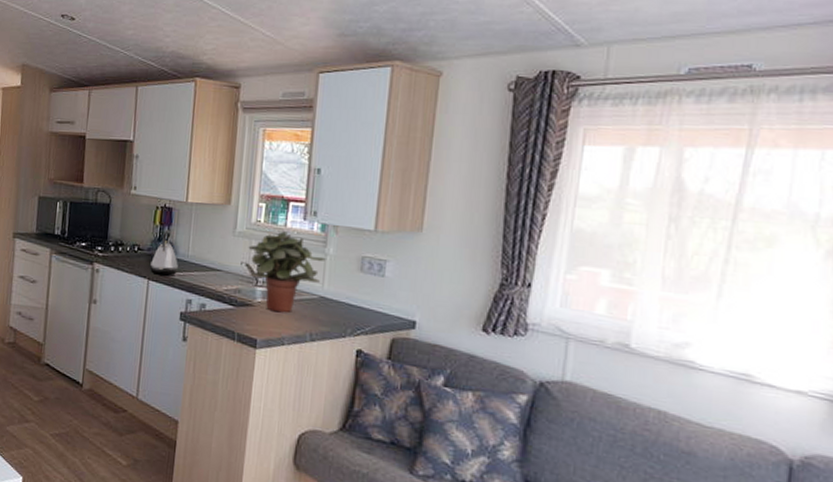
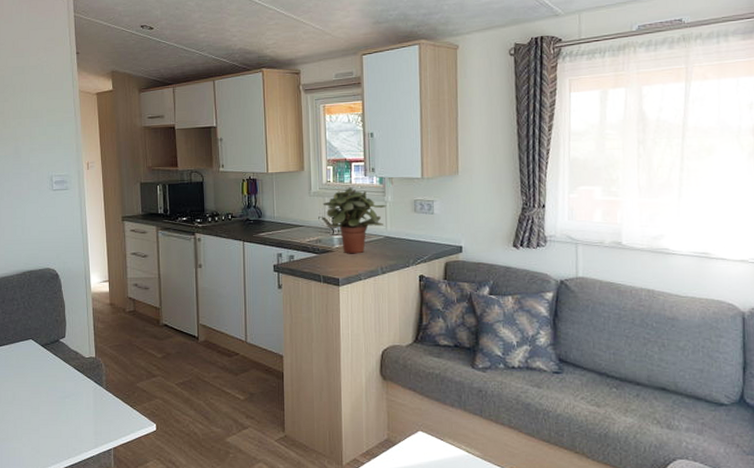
kettle: present [149,229,178,276] -> none [242,197,267,236]

